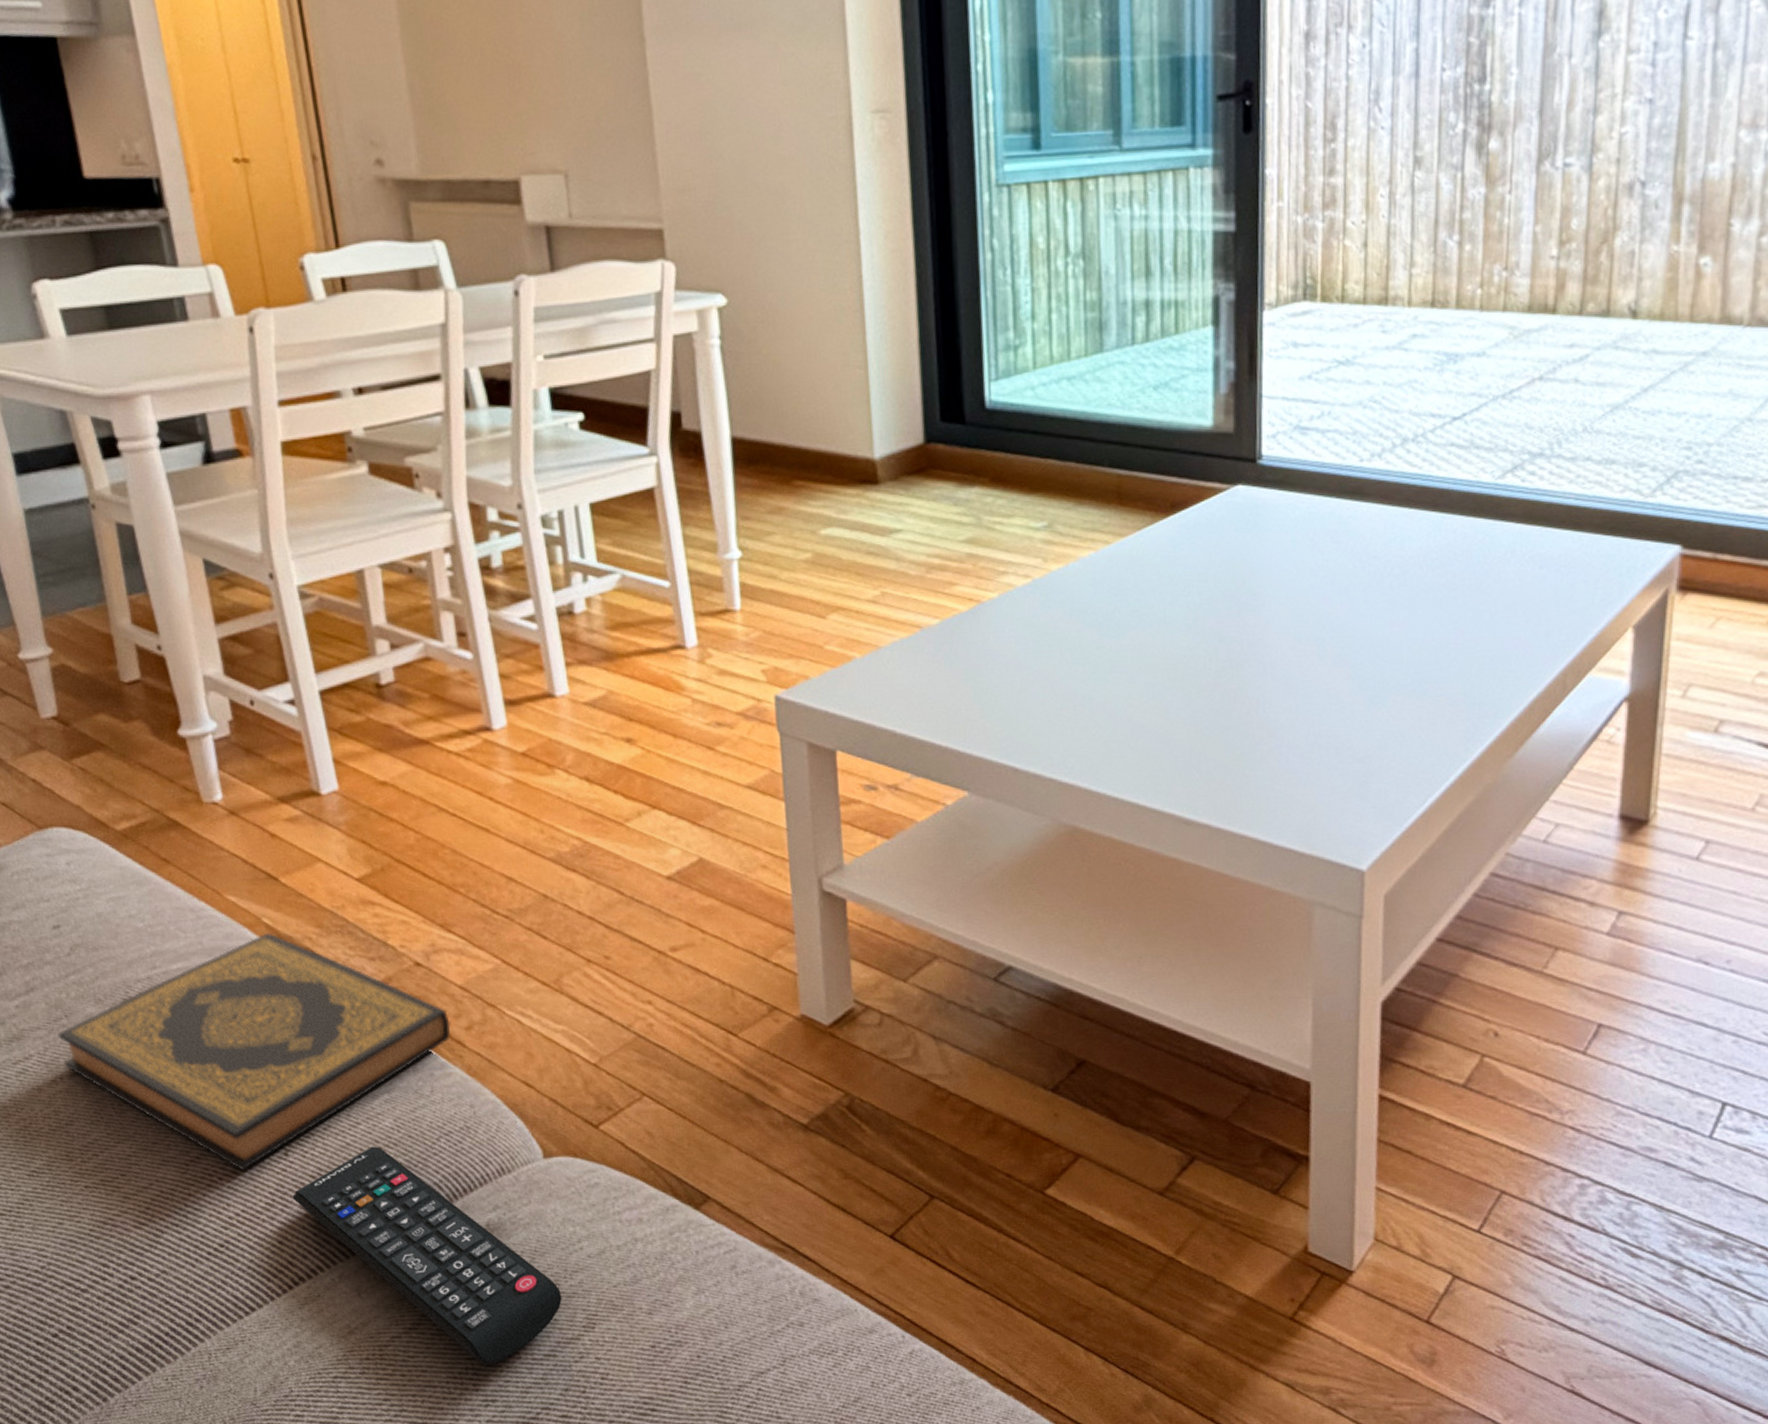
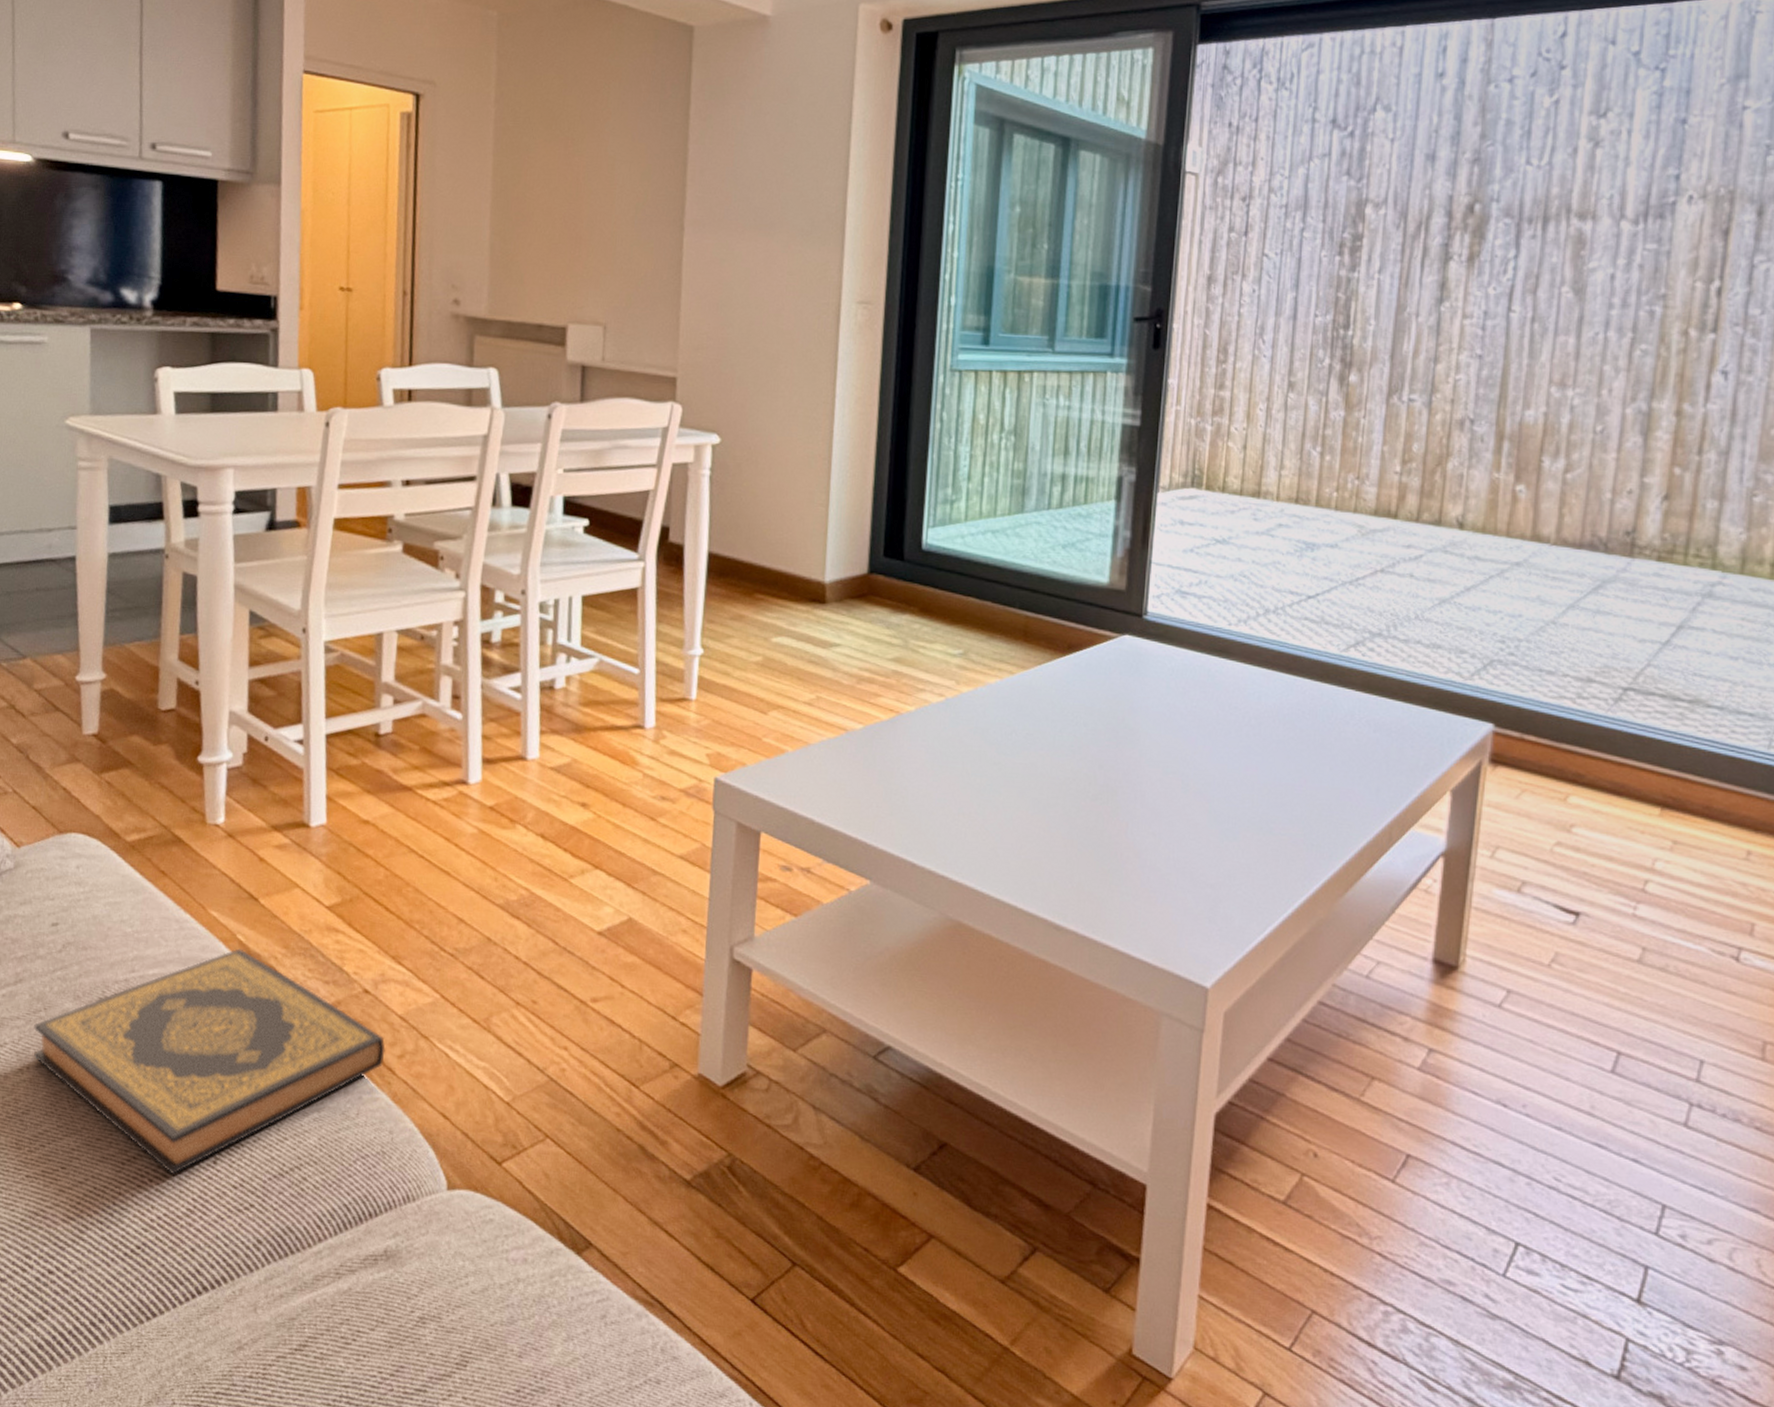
remote control: present [292,1146,562,1365] -> none [212,1162,442,1395]

